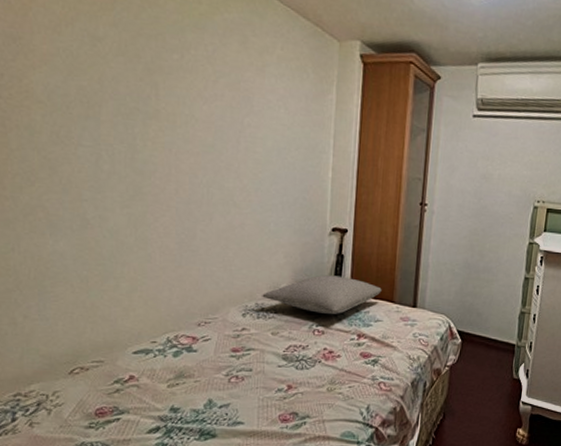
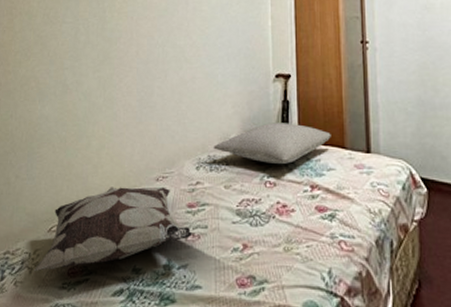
decorative pillow: none [53,330,236,412] -> present [33,187,192,271]

